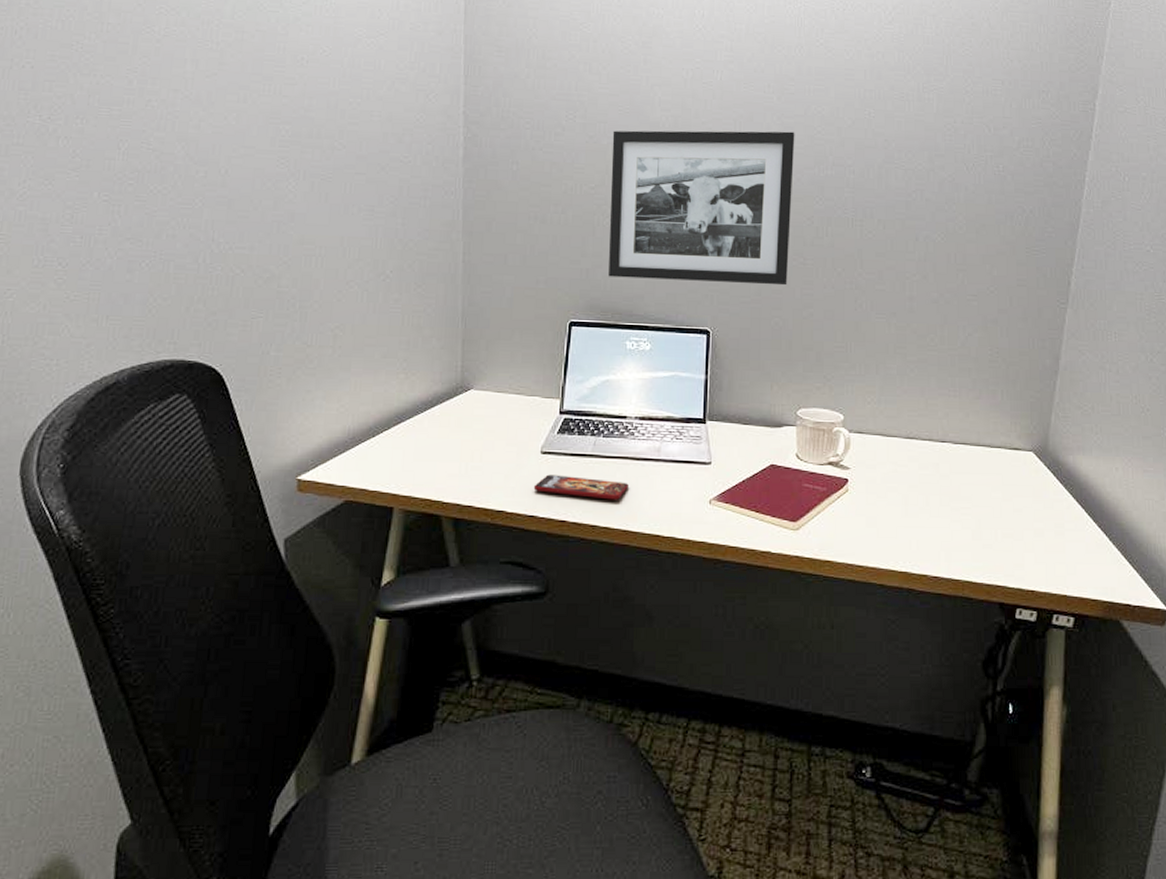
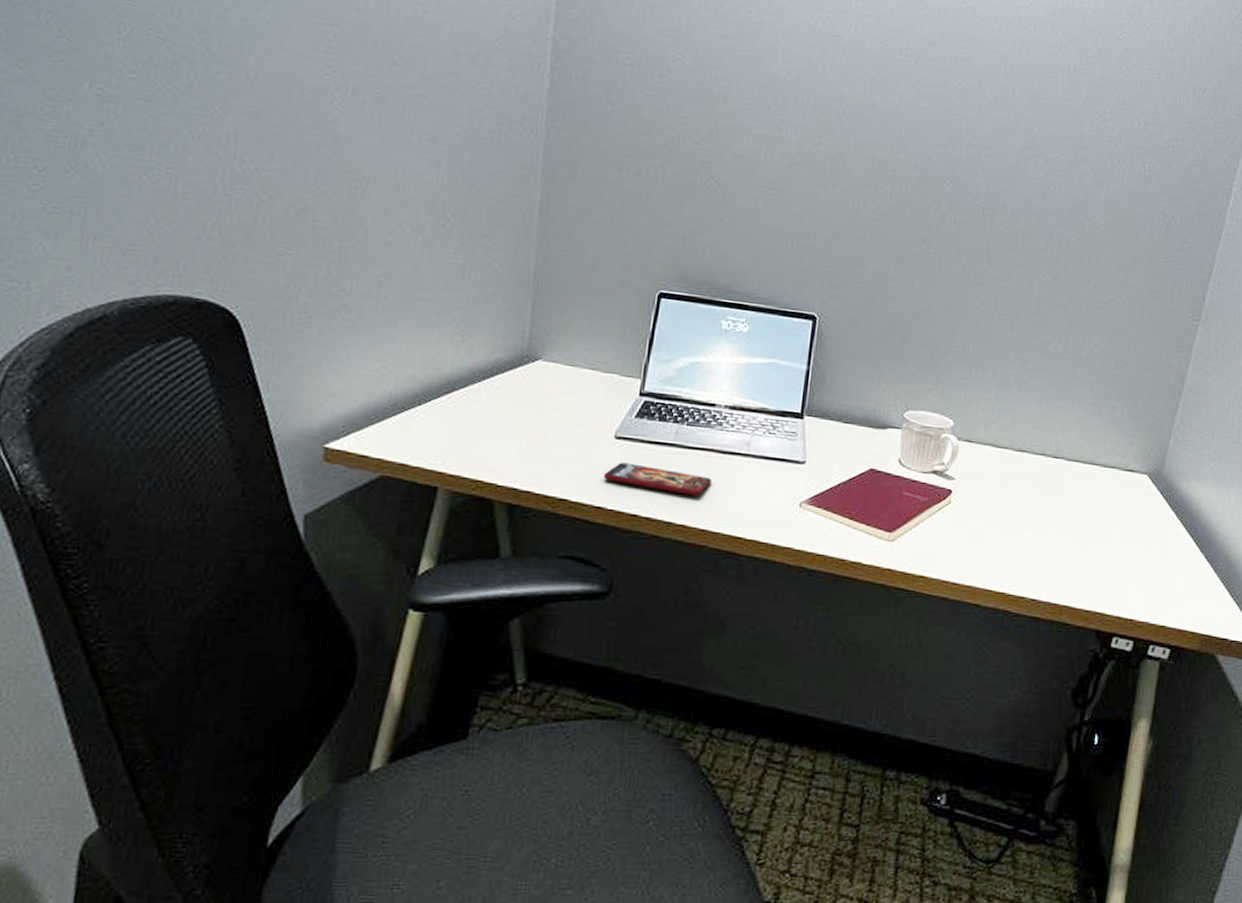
picture frame: present [608,130,795,286] -> none [708,79,931,274]

